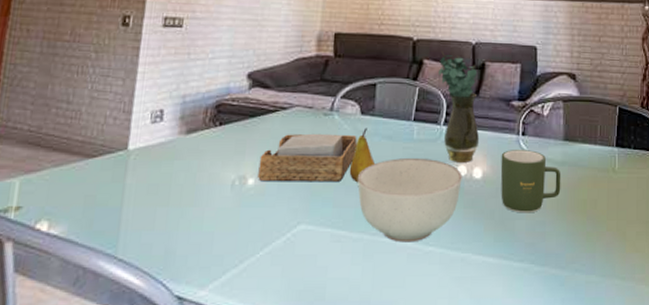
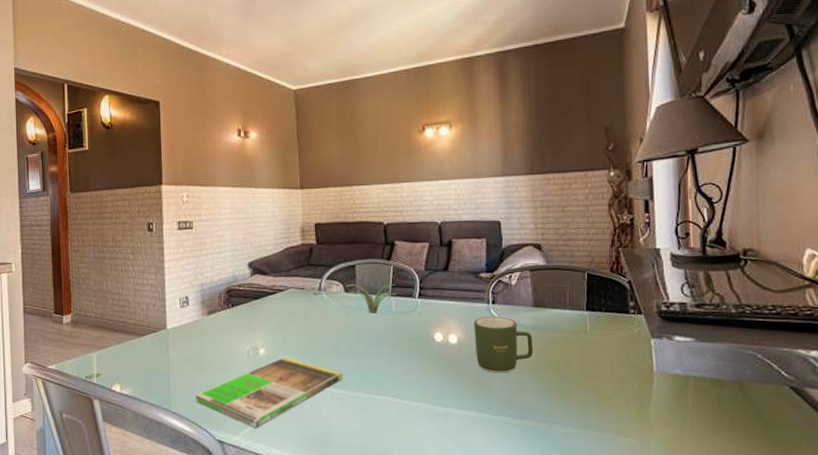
magazine: none [153,189,349,280] -> present [195,357,344,428]
napkin holder: present [258,133,357,182] -> none [266,310,344,351]
fruit: present [349,127,376,183] -> none [340,303,362,350]
bowl: present [357,158,462,242] -> none [347,328,439,399]
plant: none [363,106,428,141] -> present [346,283,404,313]
vase: present [439,51,480,162] -> none [409,232,453,330]

